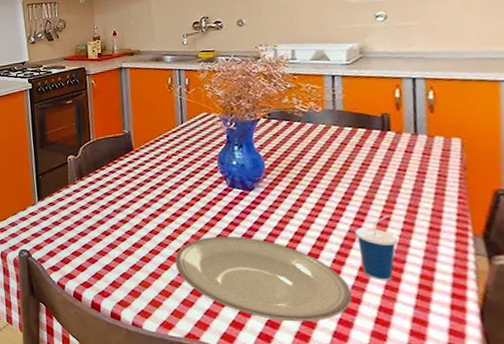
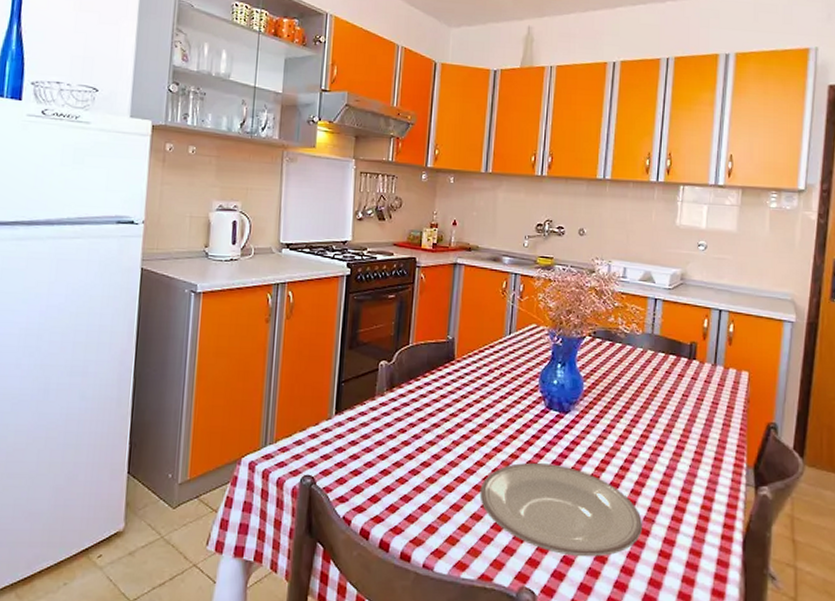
cup: present [355,215,398,281] -> none [654,444,688,512]

